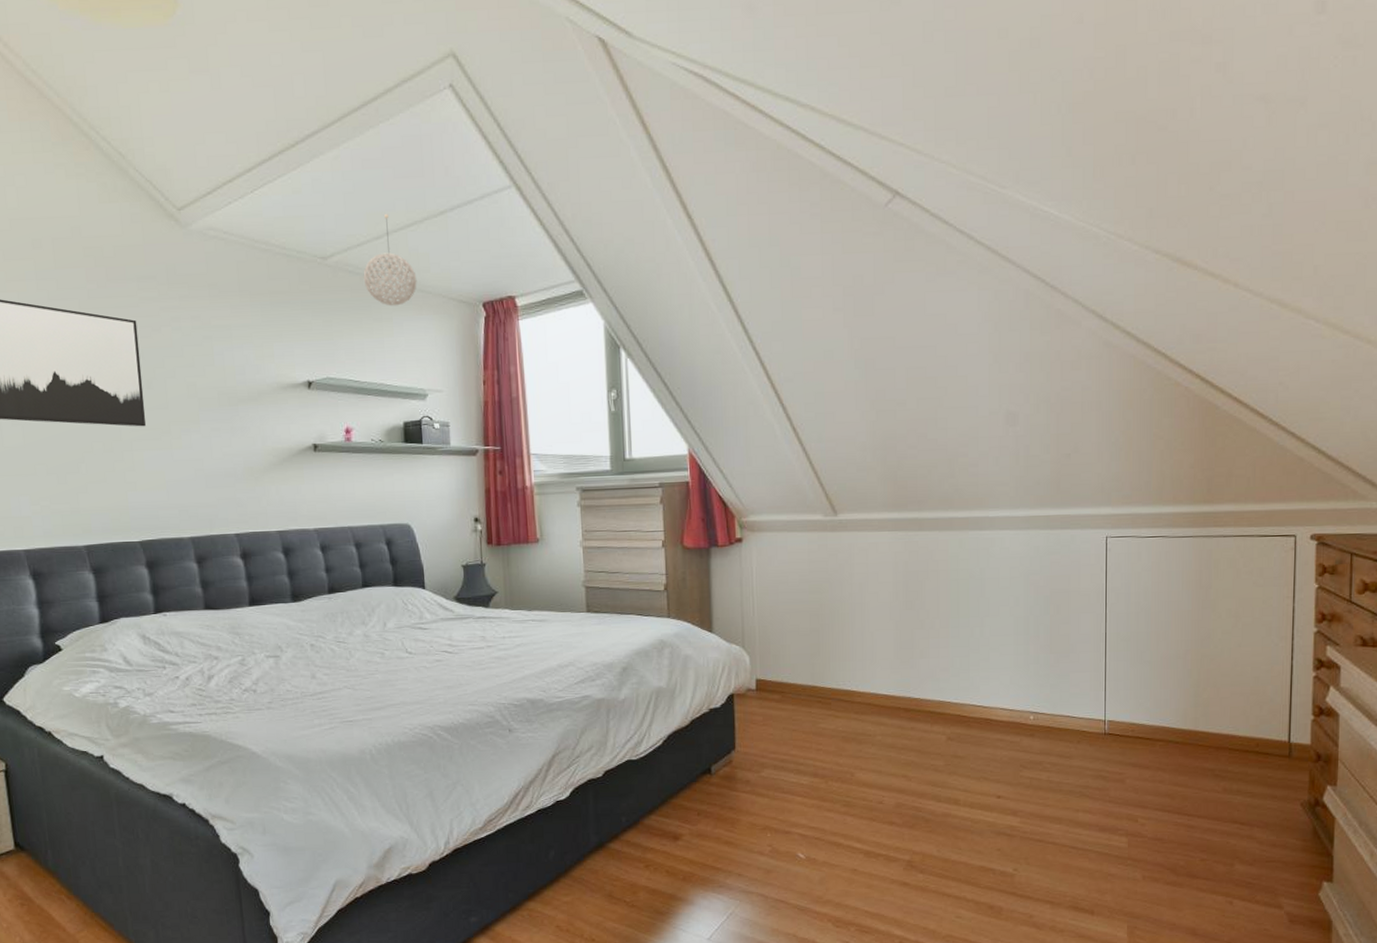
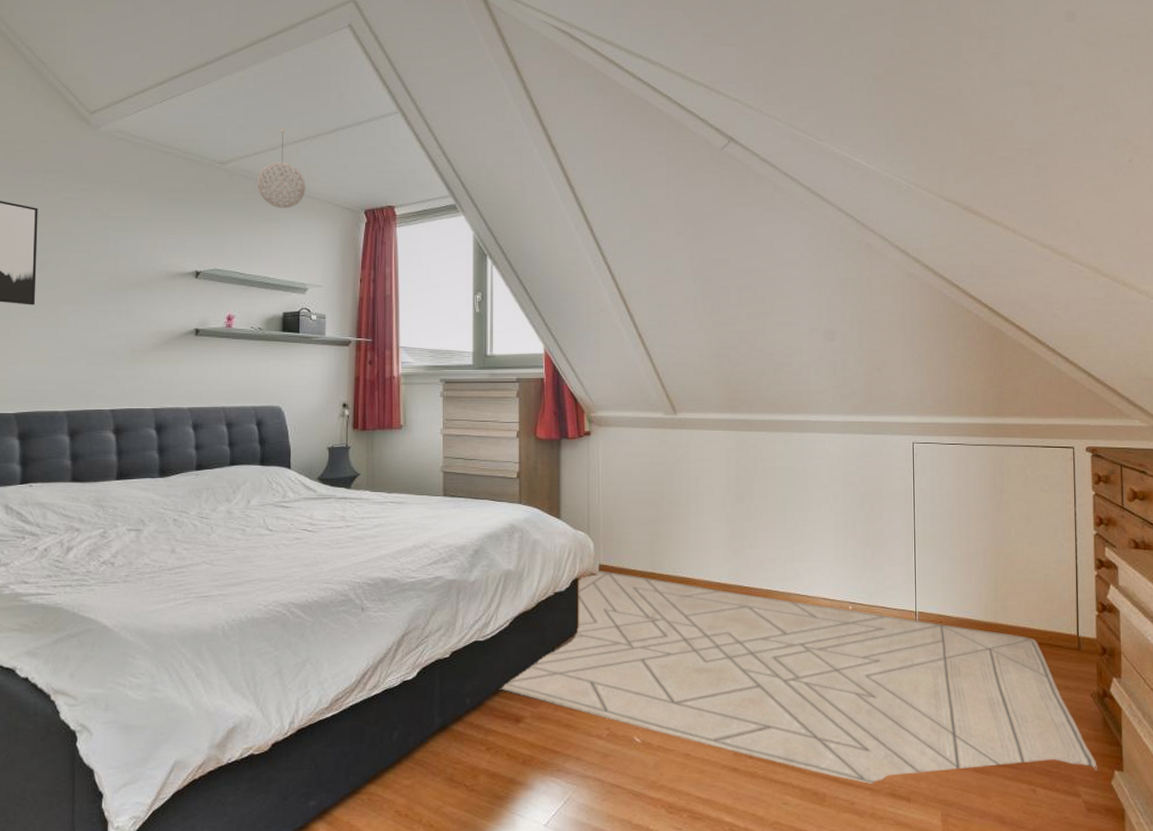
rug: none [655,684,1303,898] -> present [499,570,1097,785]

